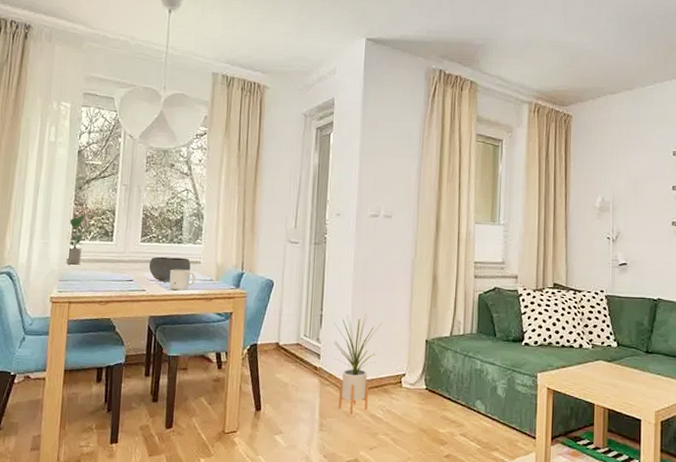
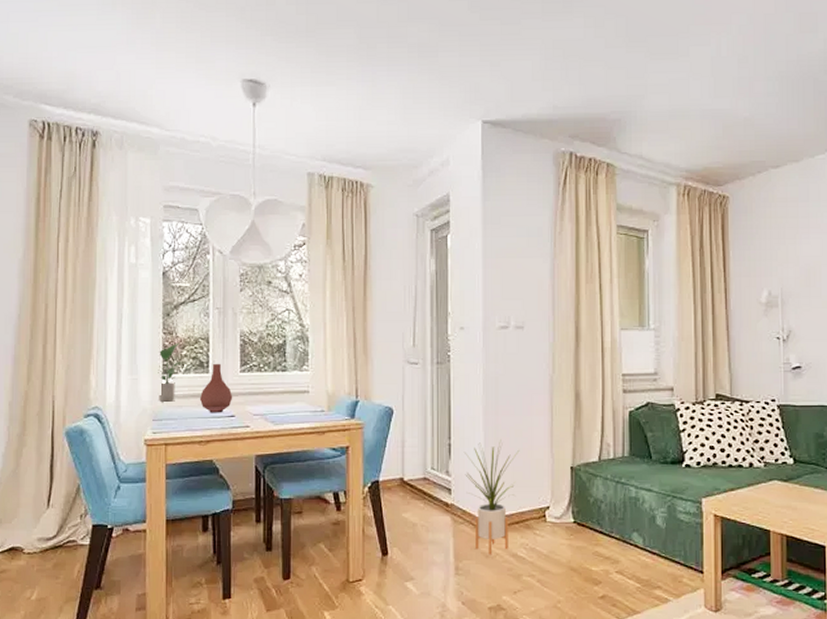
vase: none [102,233,133,277] -> present [199,363,233,413]
bowl: present [149,256,191,282] -> none [251,387,298,416]
mug: present [169,269,196,290] -> none [275,400,304,424]

